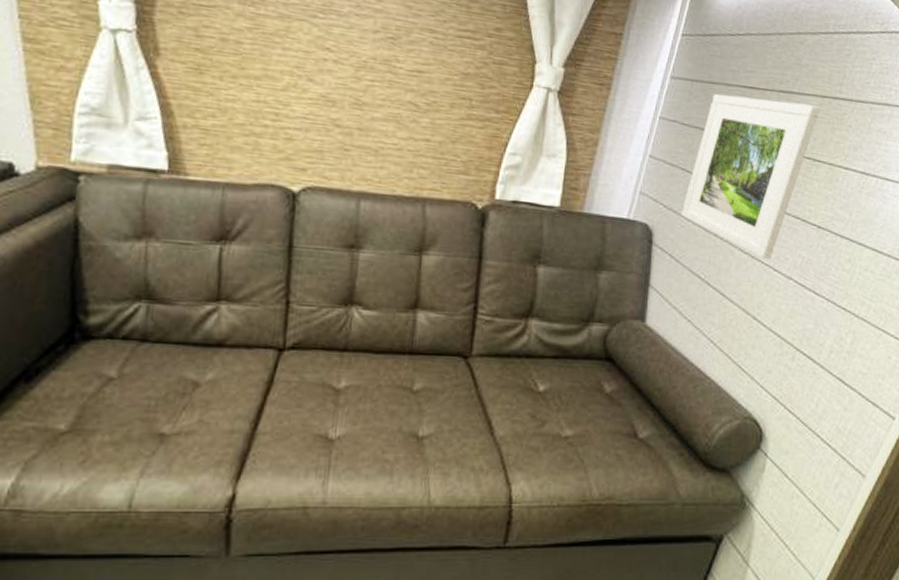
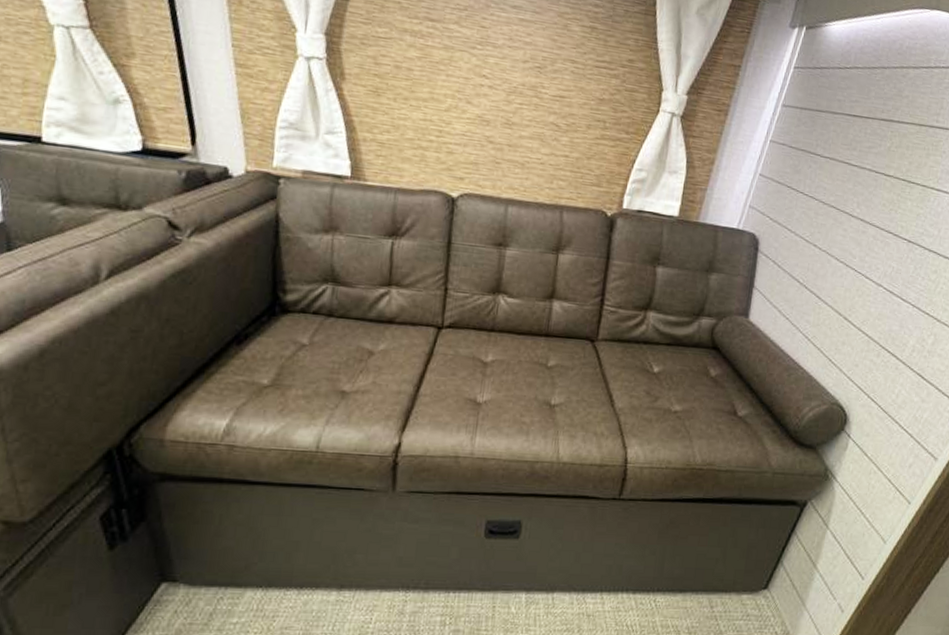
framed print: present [680,94,820,259] -> none [784,121,918,268]

